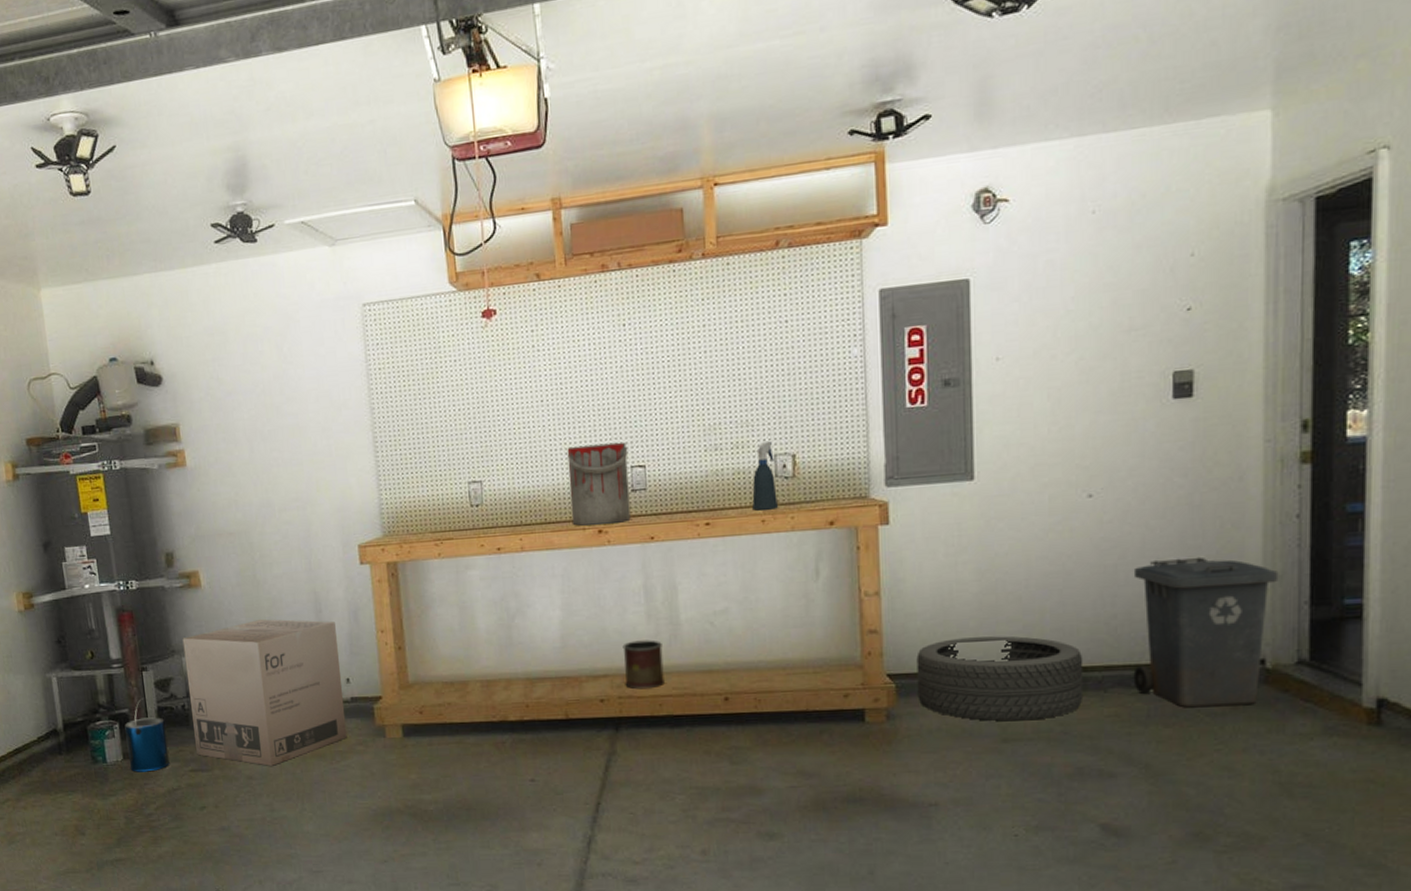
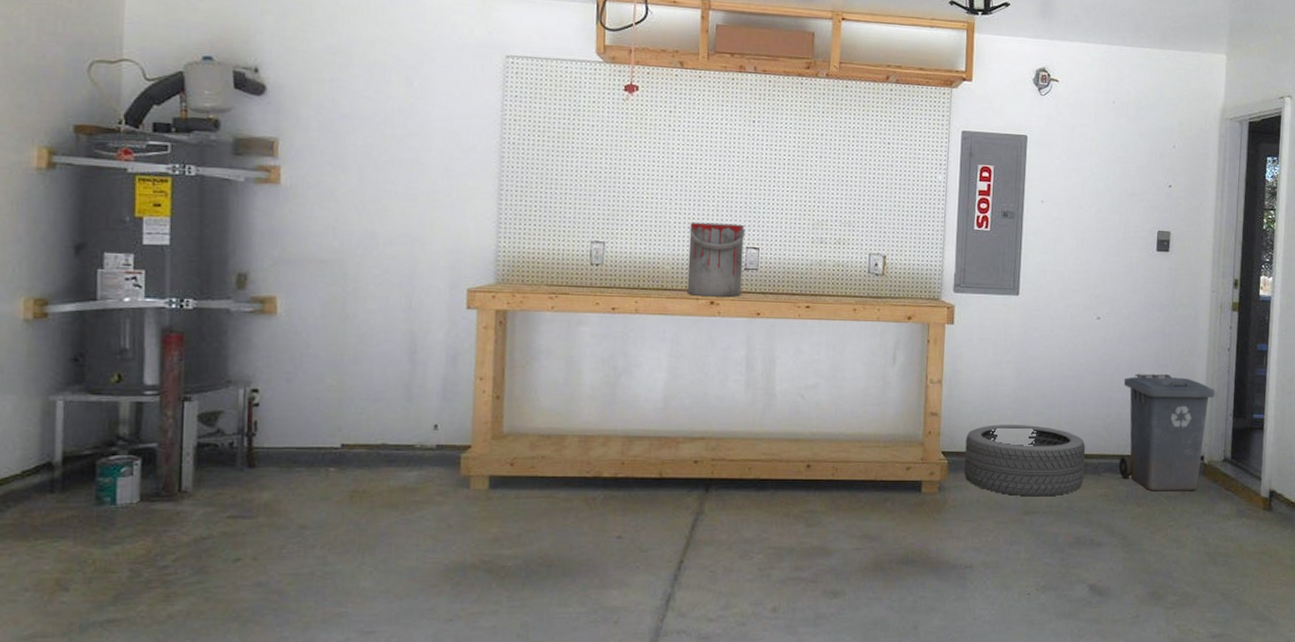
bucket: present [124,697,170,772] -> none [147,431,204,517]
cardboard box: present [182,619,348,766] -> none [240,355,430,515]
paint can: present [622,640,664,690] -> none [719,407,757,453]
spray bottle: present [752,440,779,511] -> none [847,241,869,301]

